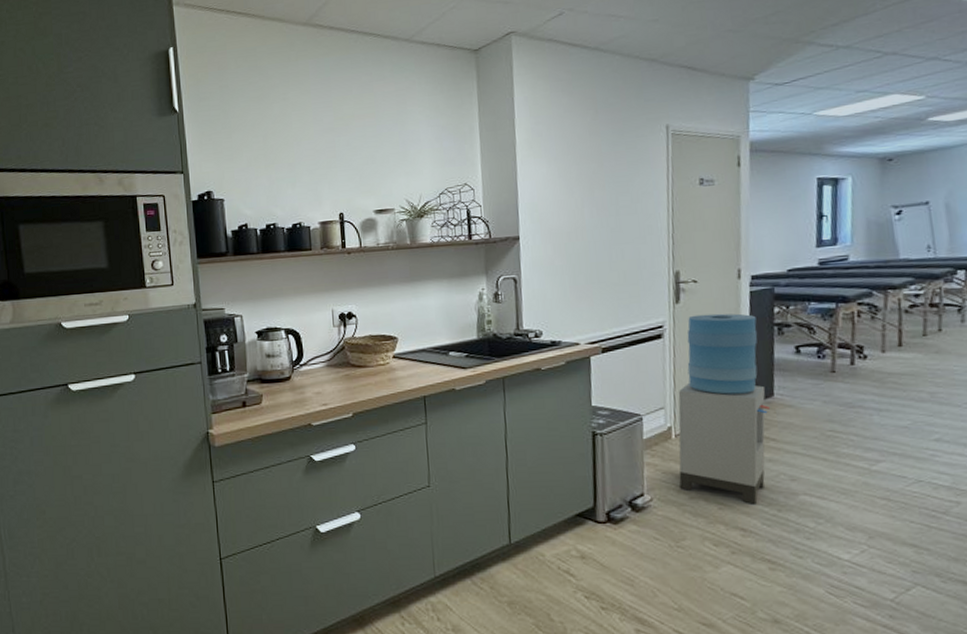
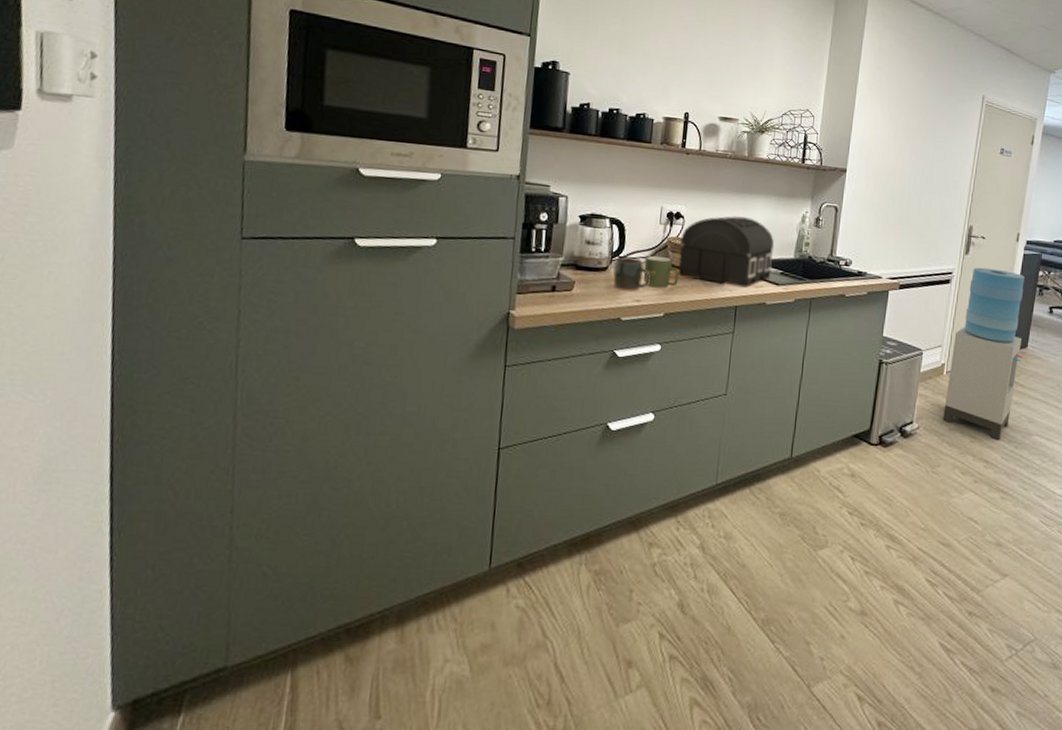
mug: none [296,363,333,397] -> present [613,256,650,292]
mug: none [325,357,361,391] -> present [644,255,679,290]
treasure chest: none [356,305,456,377] -> present [677,216,775,288]

